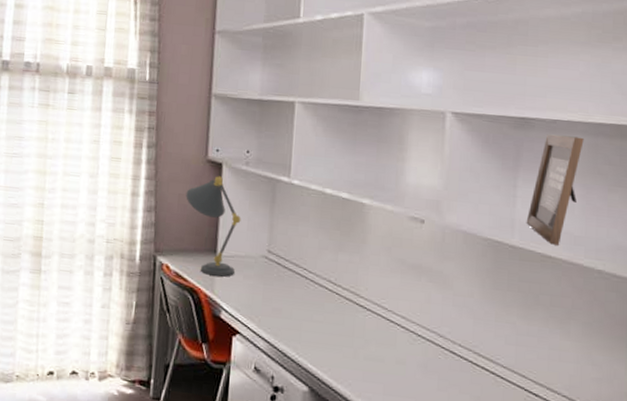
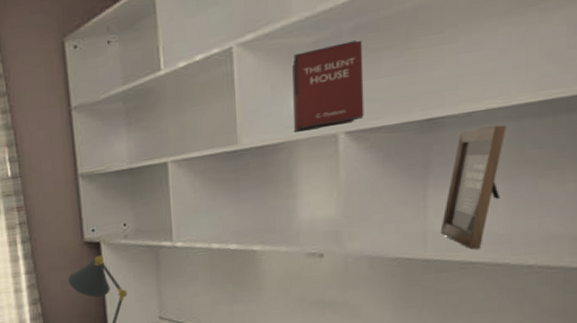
books: none [408,33,472,105] -> present [292,40,364,133]

